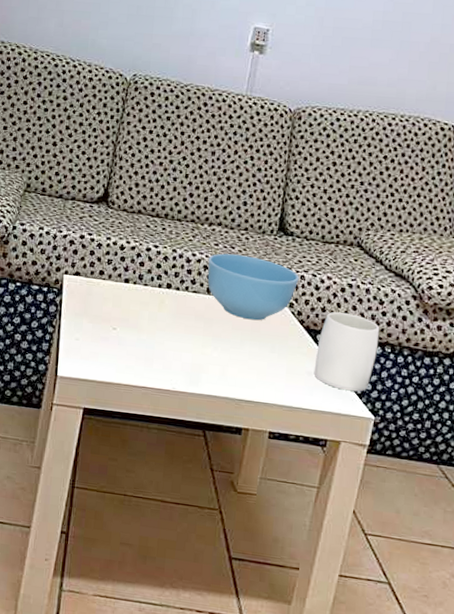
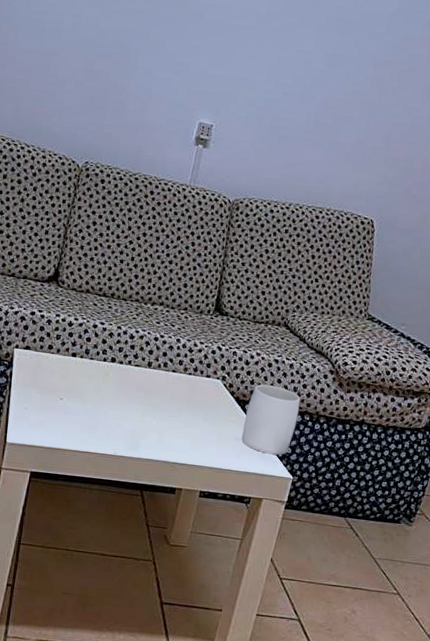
bowl: present [207,253,299,321] -> none [148,330,232,392]

